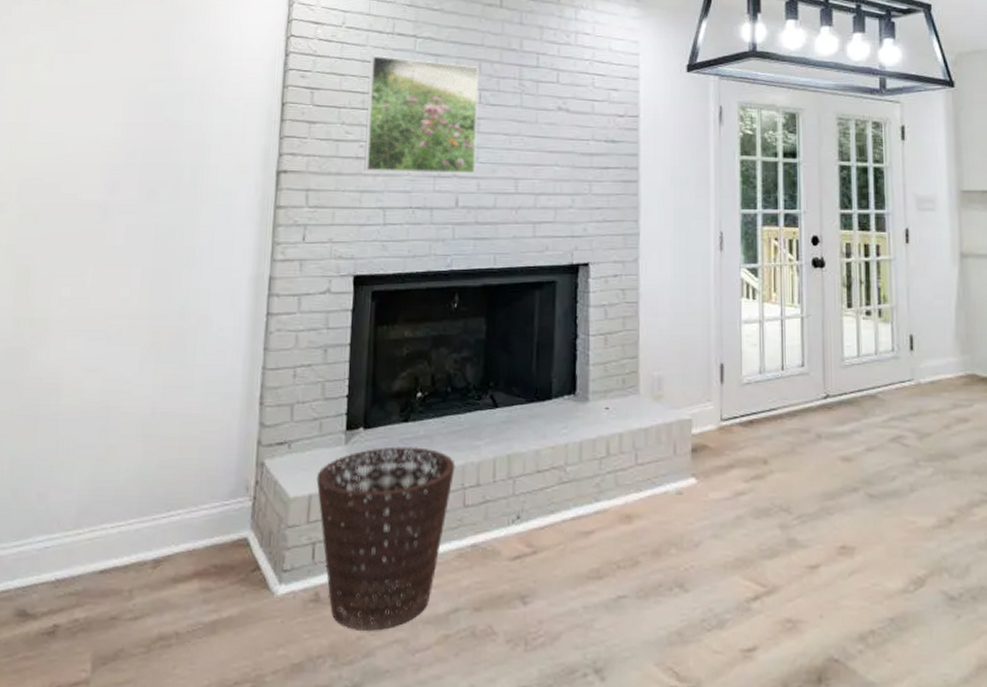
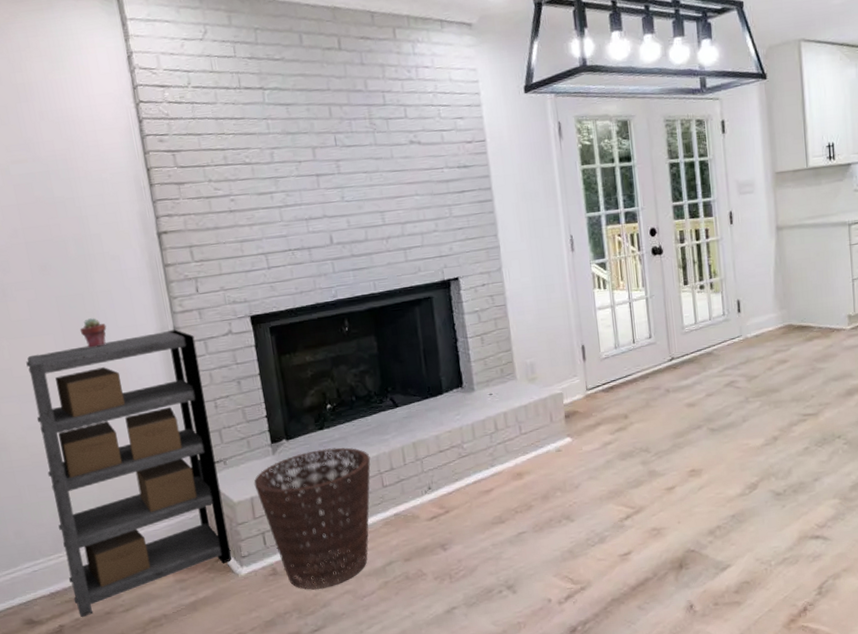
shelving unit: none [79,279,289,619] -> present [26,329,232,618]
potted succulent: none [171,254,200,287] -> present [79,318,107,348]
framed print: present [364,55,479,174] -> none [222,110,343,222]

